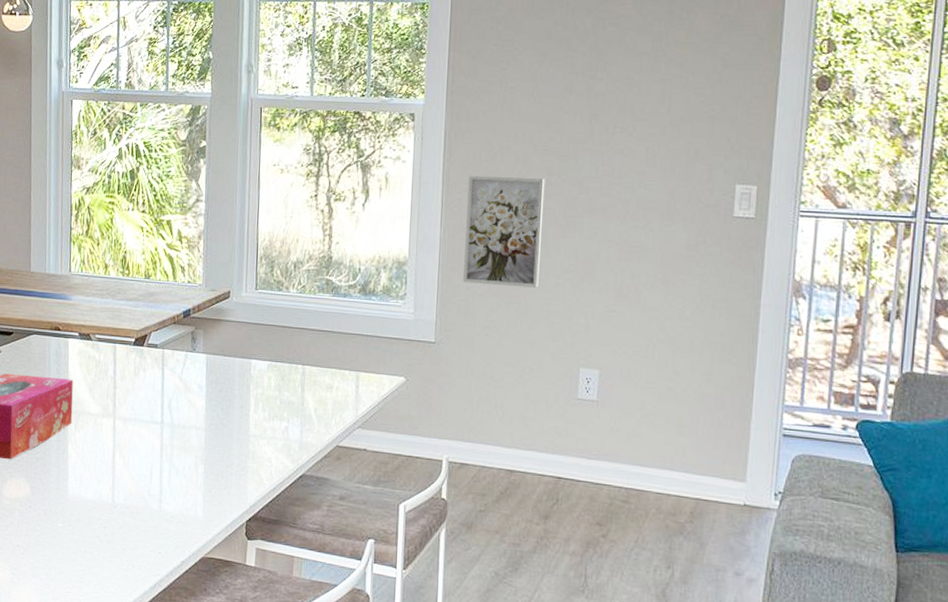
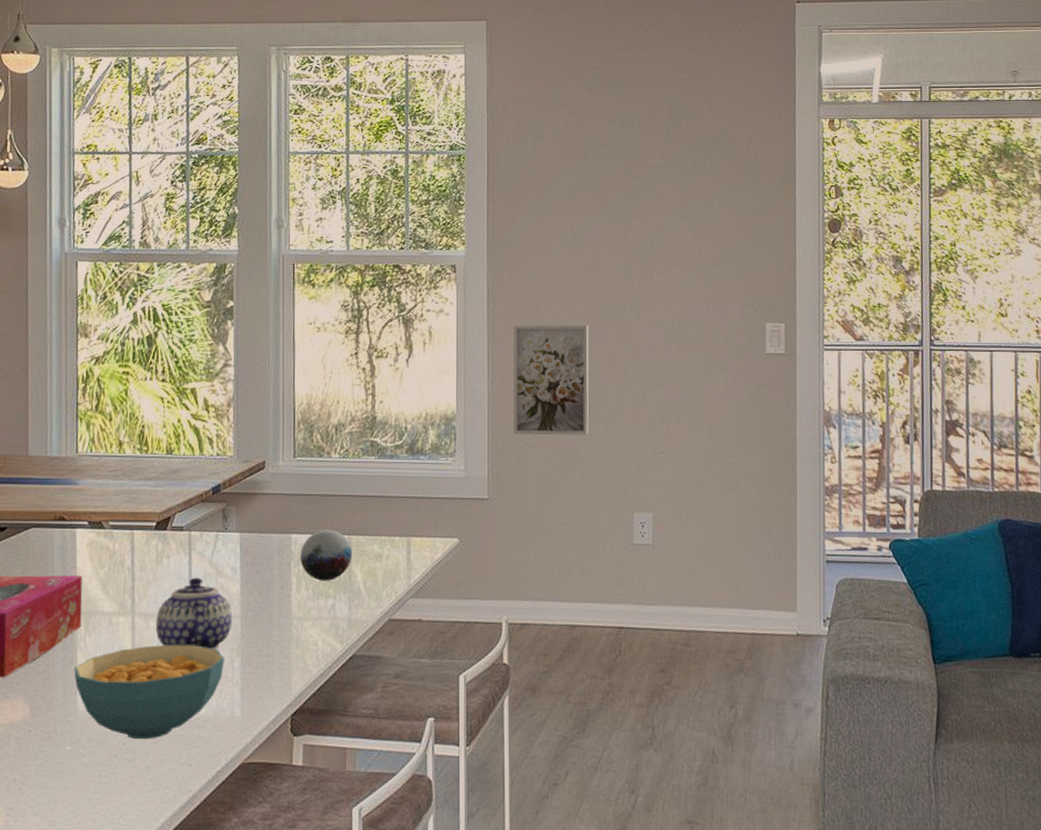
cereal bowl: none [65,446,190,527] -> present [74,644,225,740]
teapot: none [132,390,198,456] -> present [155,577,233,650]
decorative orb: none [258,357,306,405] -> present [300,529,353,581]

